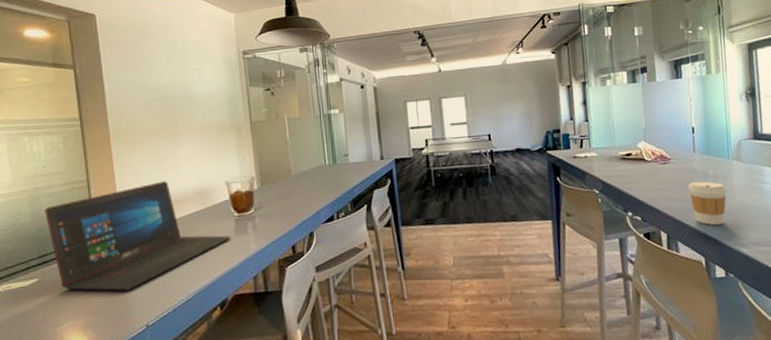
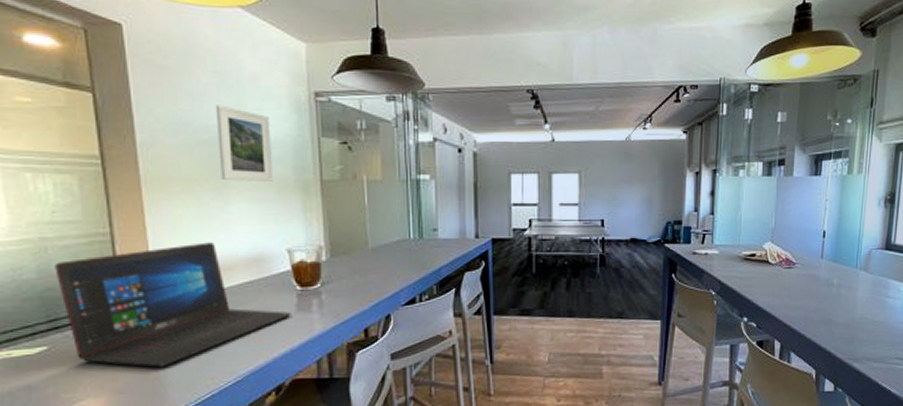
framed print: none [166,69,213,129] -> present [215,105,274,181]
coffee cup: present [688,181,727,226] -> none [810,290,849,338]

